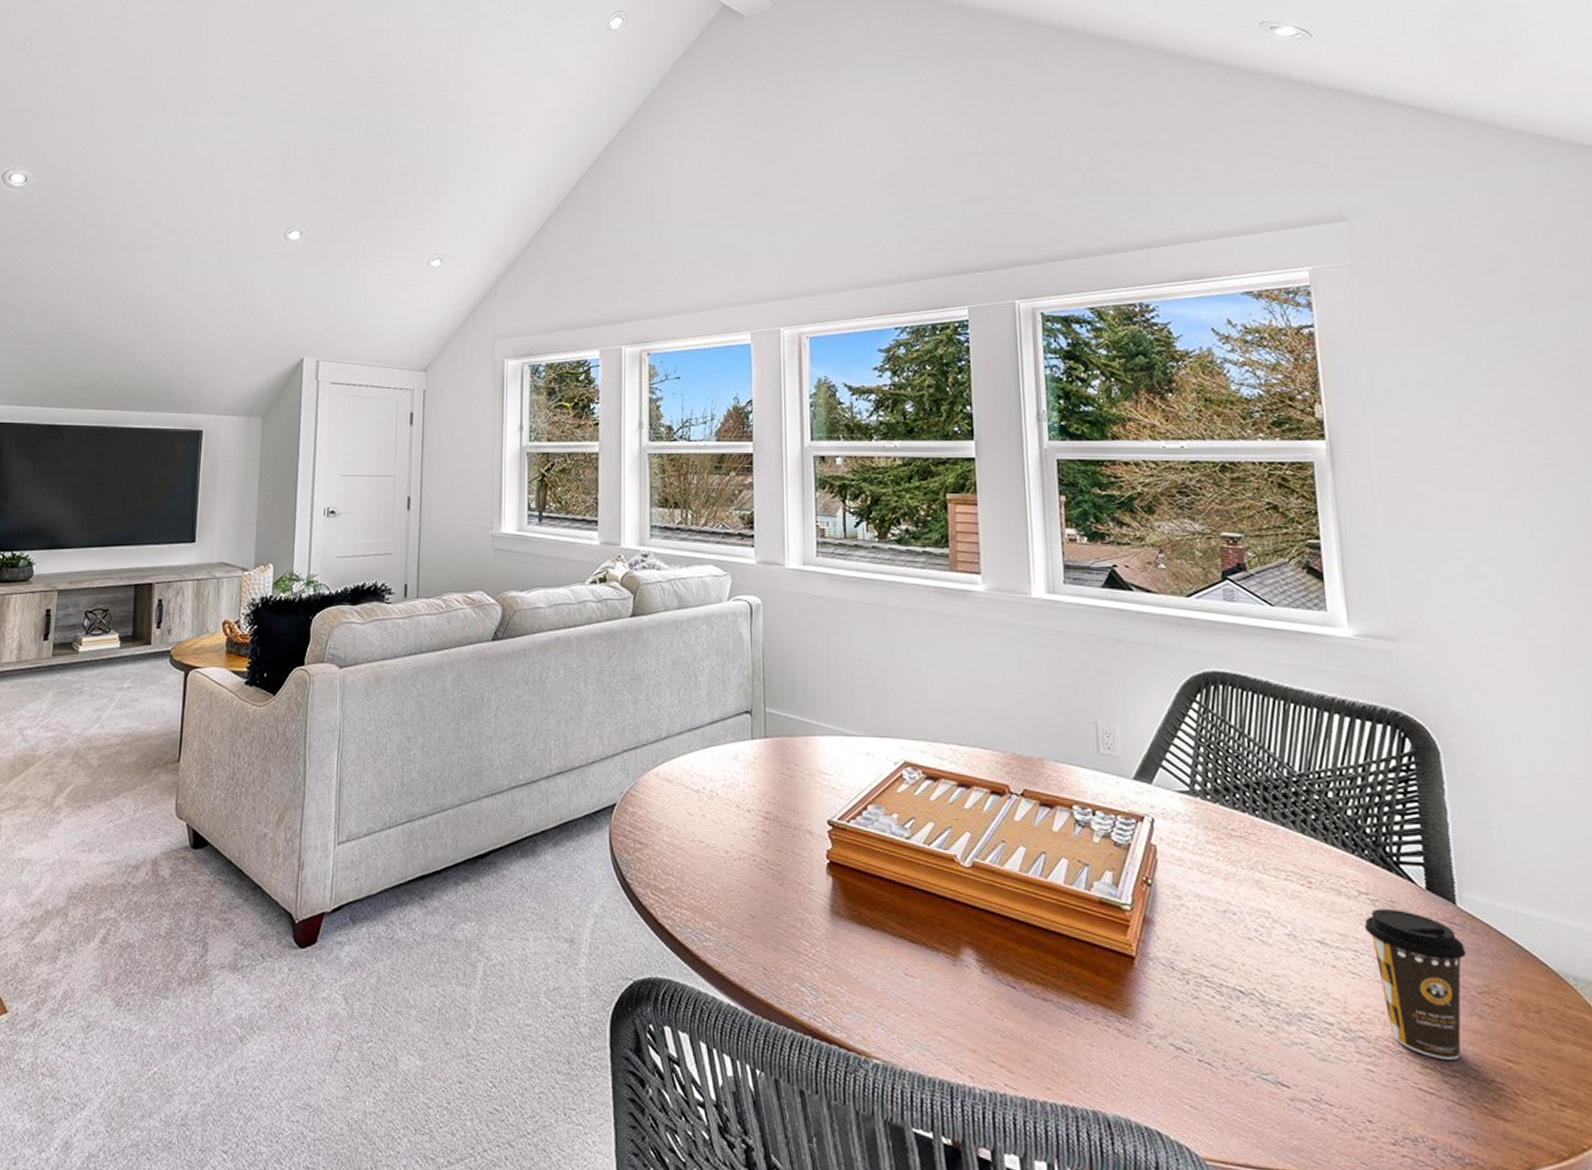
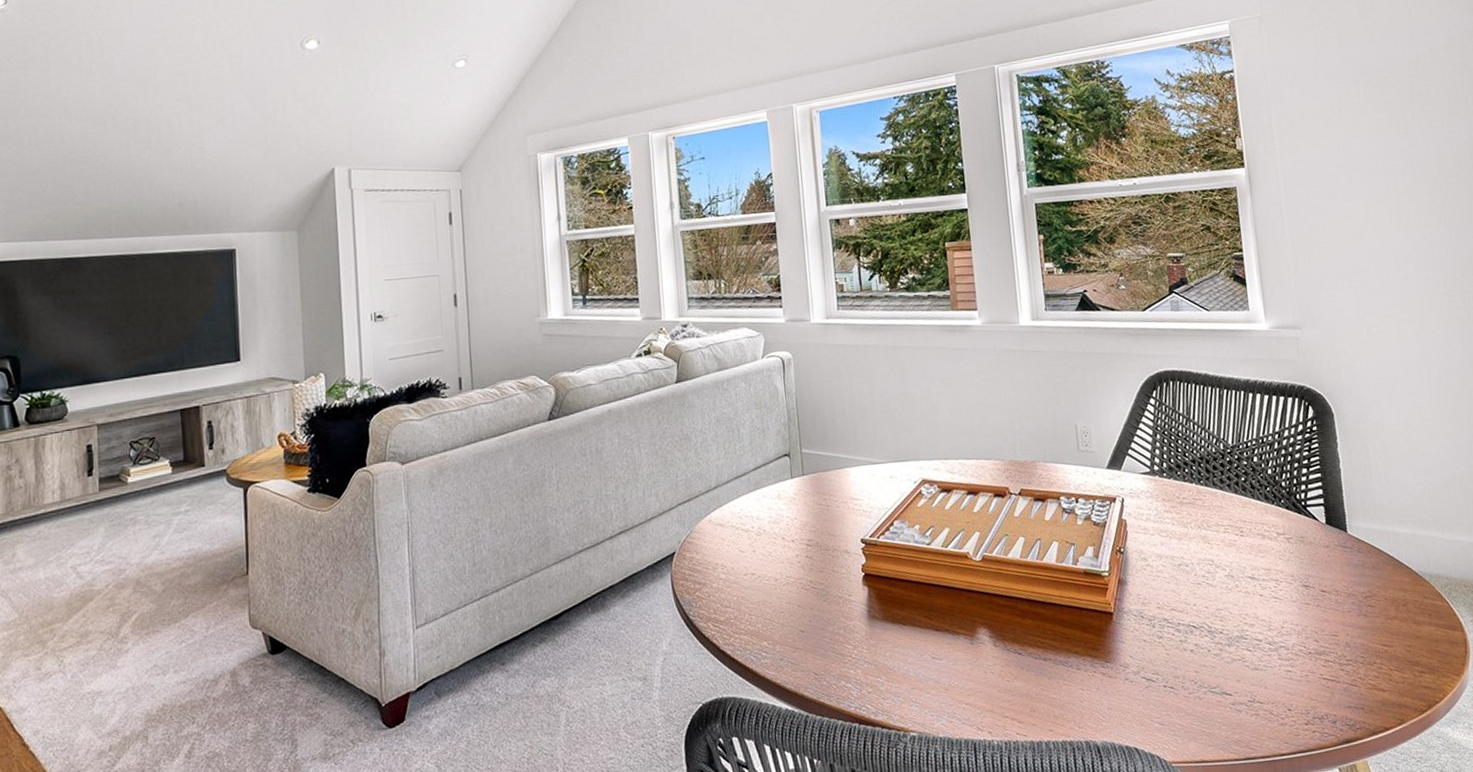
coffee cup: present [1364,909,1467,1060] -> none [1282,543,1355,653]

